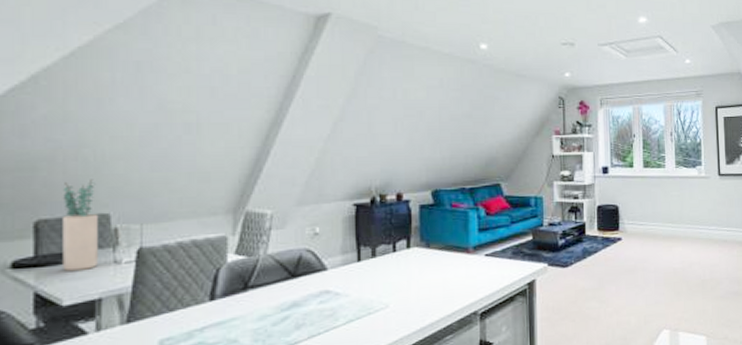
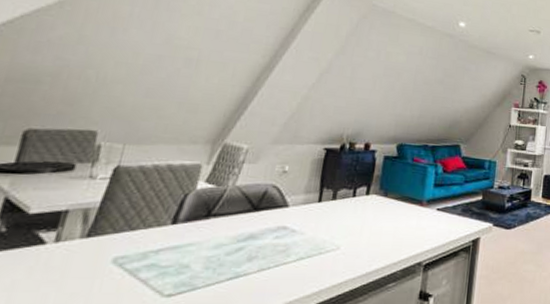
vase: present [63,179,99,272] -> none [39,97,92,182]

